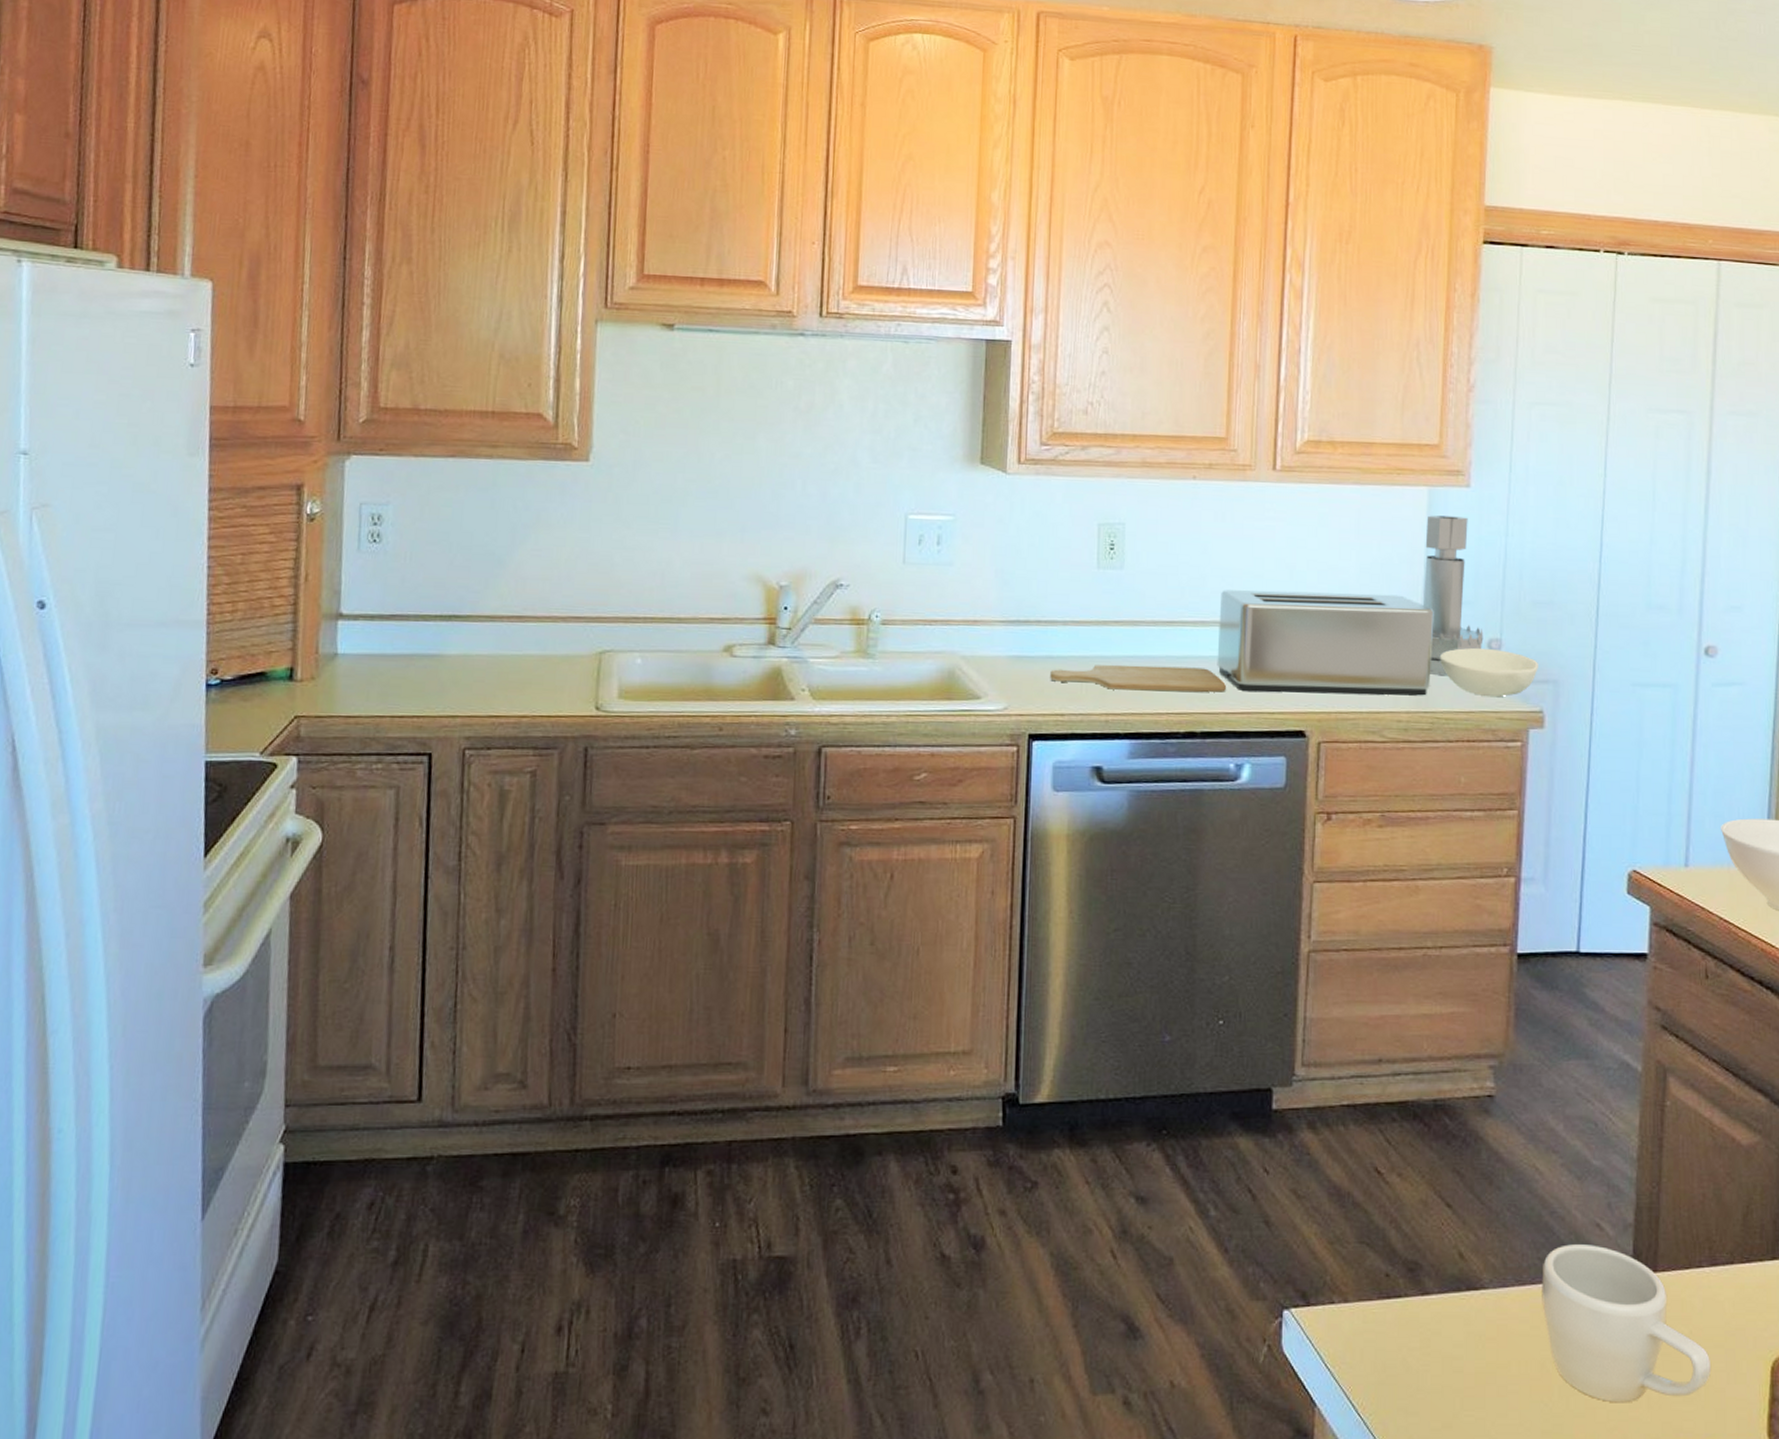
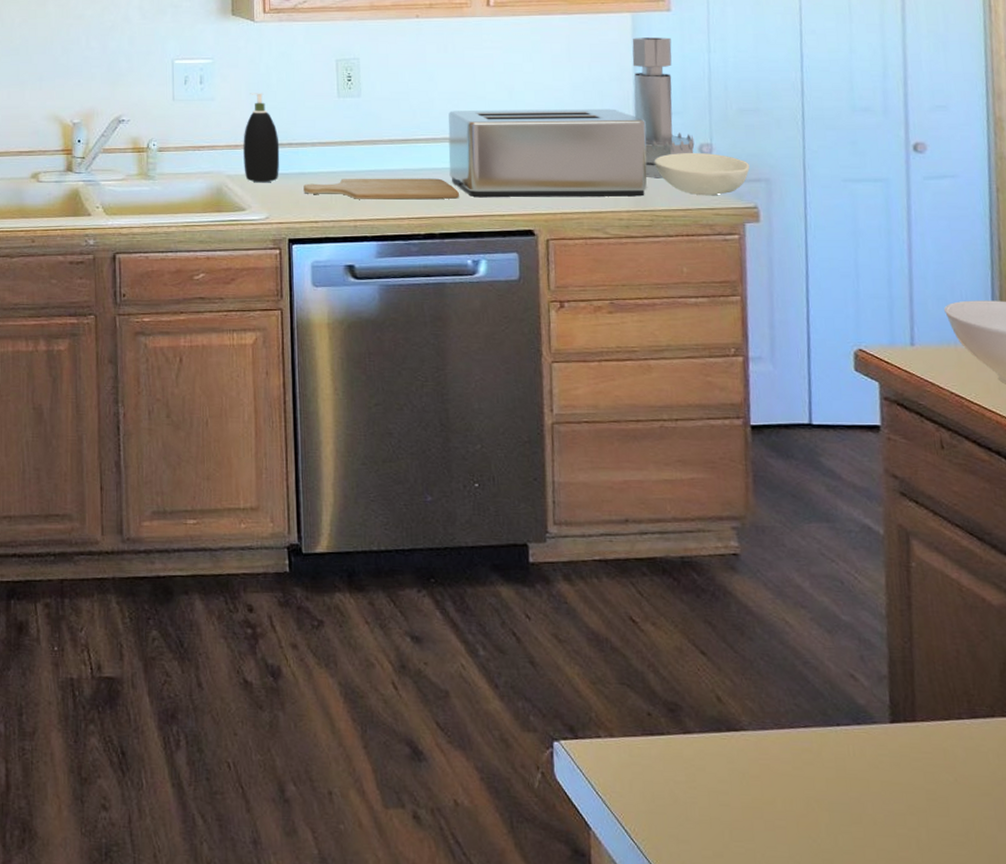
soap dispenser: none [982,558,1026,666] -> present [243,93,280,182]
mug: present [1542,1244,1712,1403] -> none [799,693,981,844]

